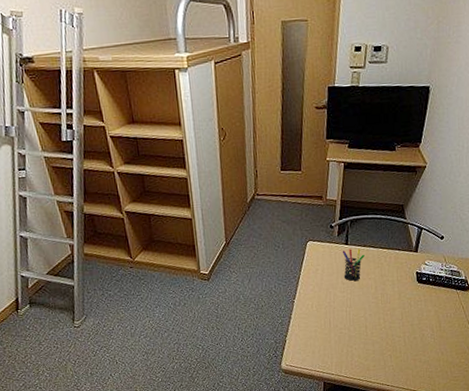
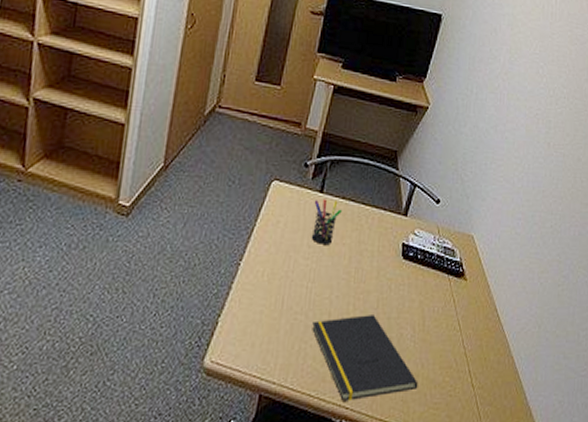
notepad: none [354,324,440,381] -> present [312,315,418,401]

